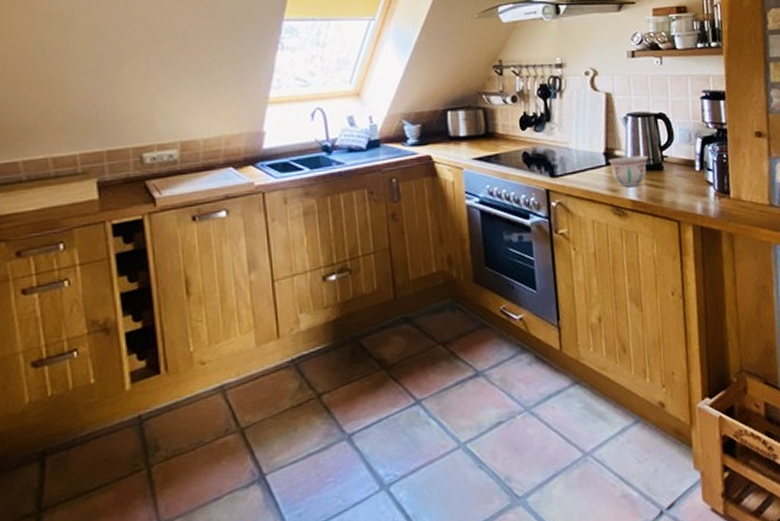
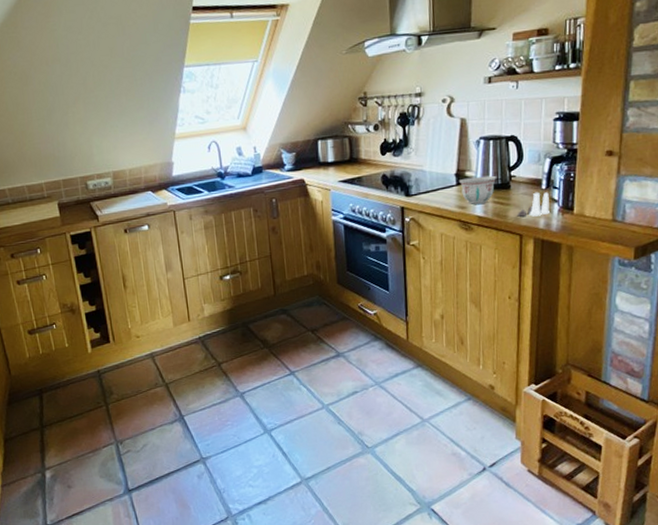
salt and pepper shaker set: none [673,174,706,201] -> present [517,192,550,217]

